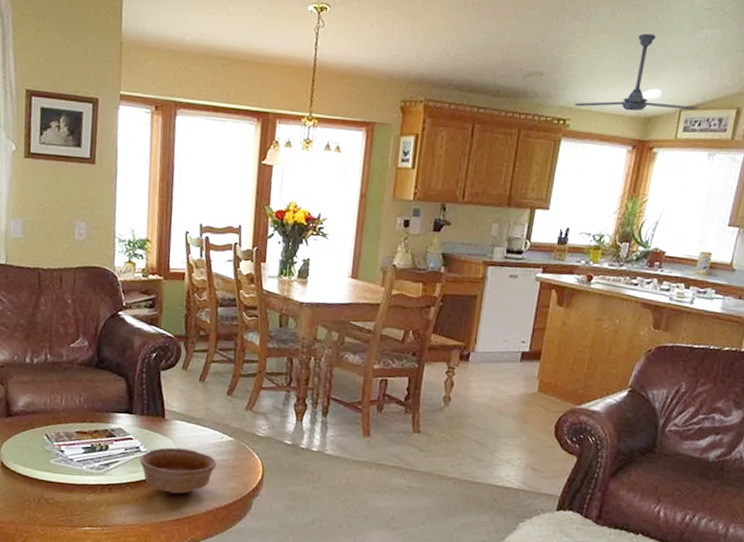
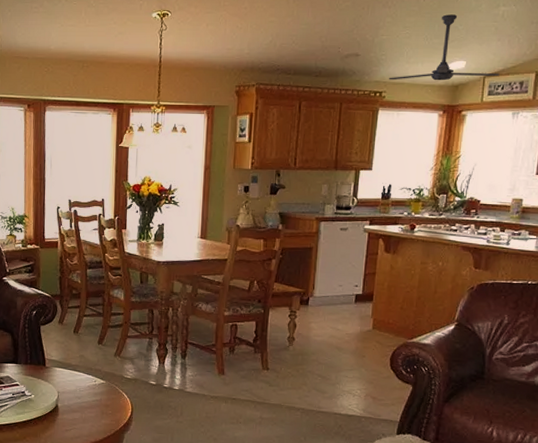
bowl: present [139,447,217,494] -> none [25,391,92,431]

